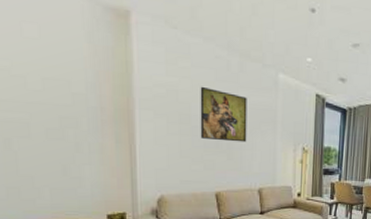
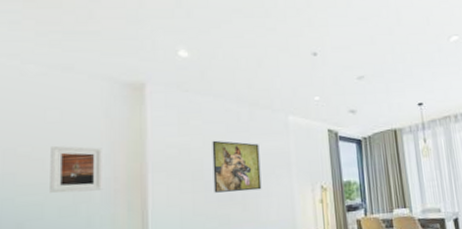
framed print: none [31,63,90,118] -> present [50,145,104,193]

